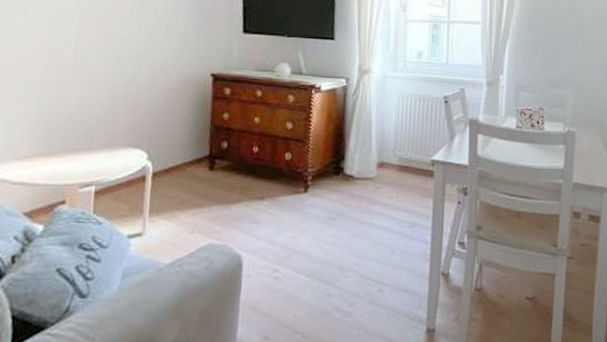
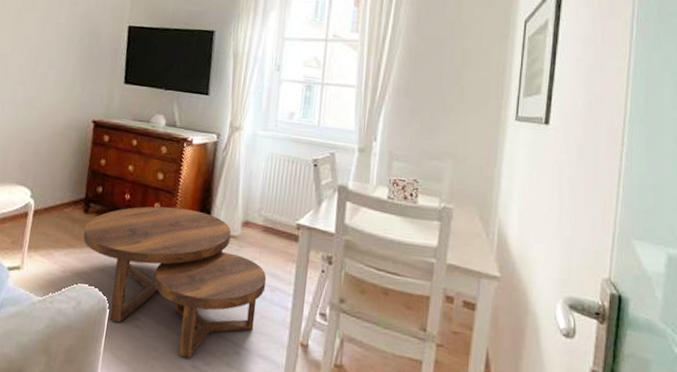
coffee table: none [210,155,405,302] -> present [83,206,267,358]

